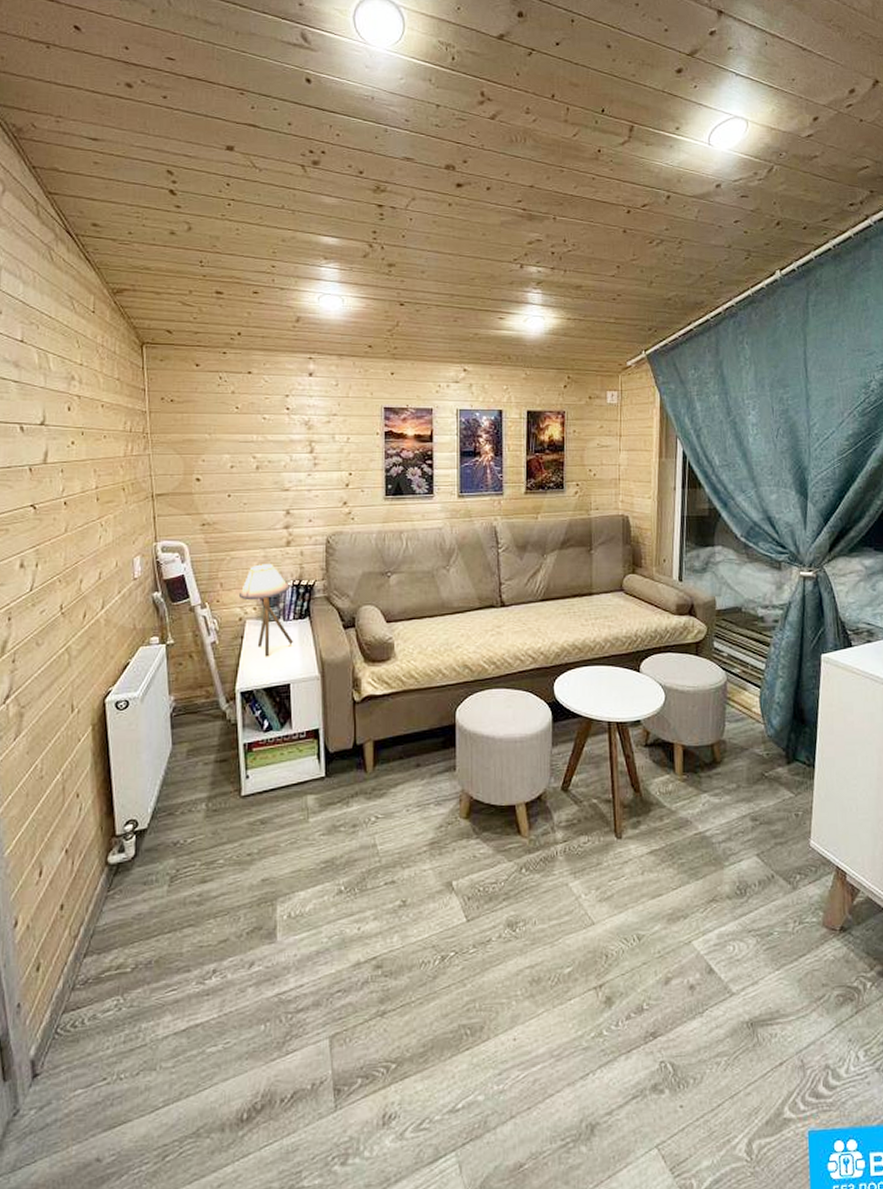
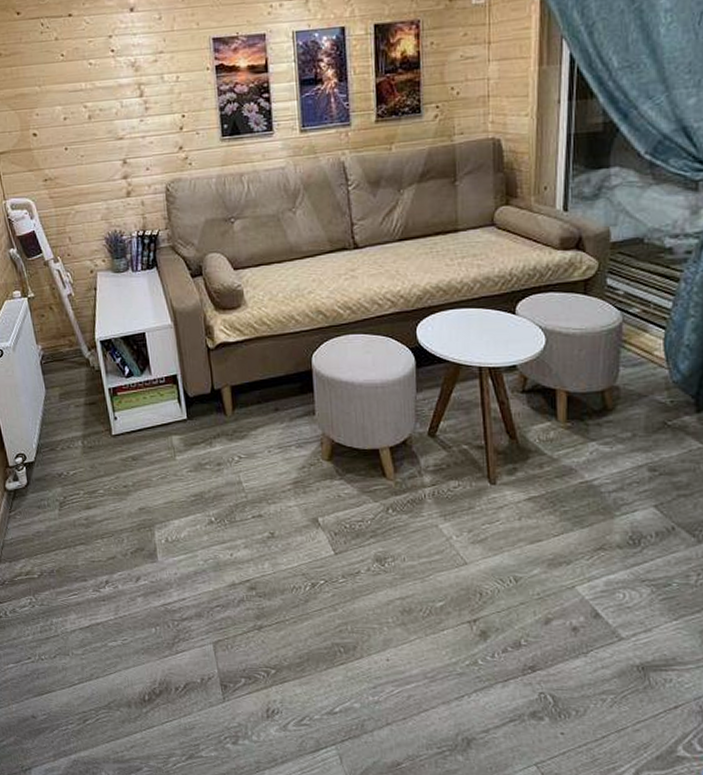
table lamp: present [238,564,293,657] -> none [87,216,144,307]

